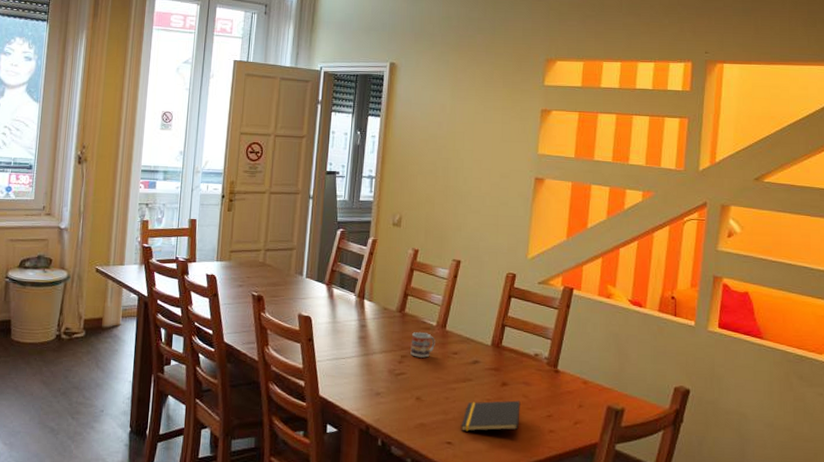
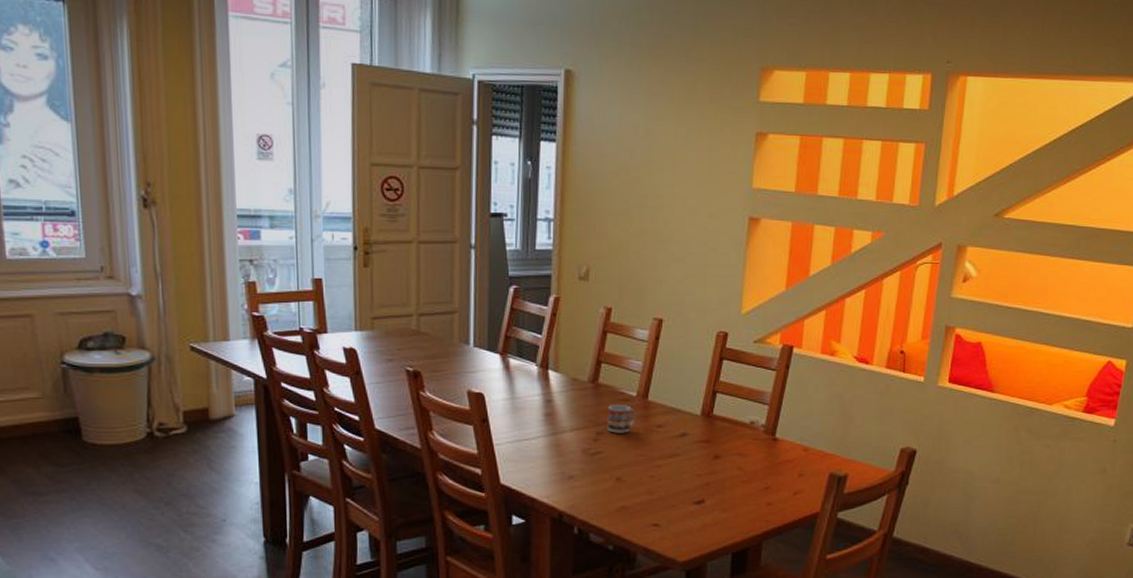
notepad: present [461,400,521,432] -> none [668,474,735,511]

